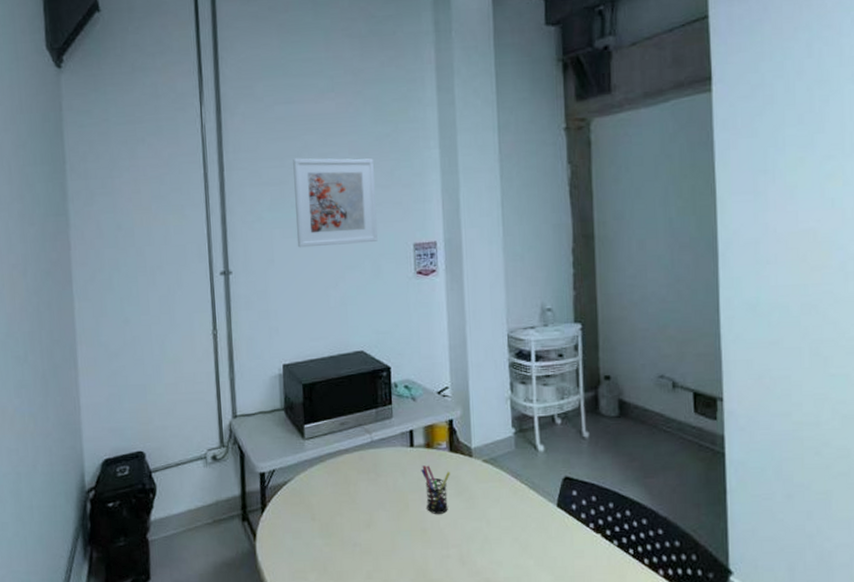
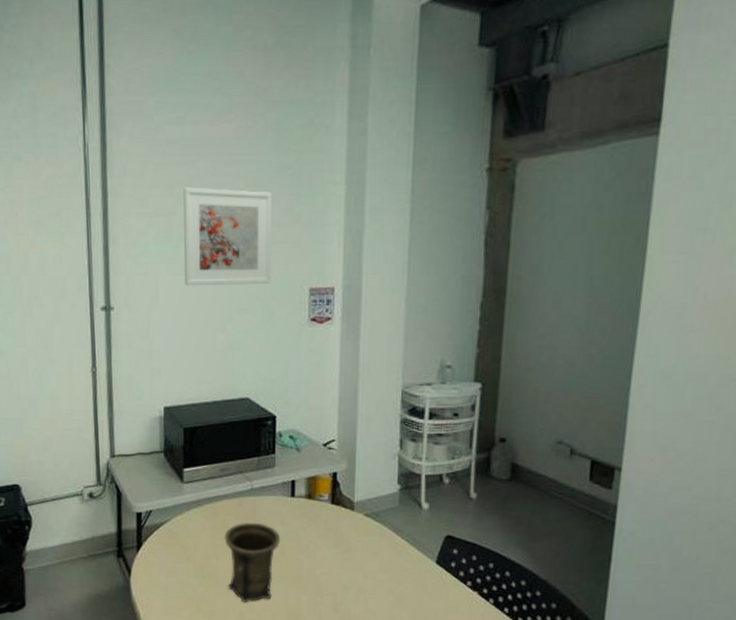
mug: none [347,475,403,560] -> present [224,522,281,602]
pen holder: present [421,465,450,514] -> none [300,515,330,563]

